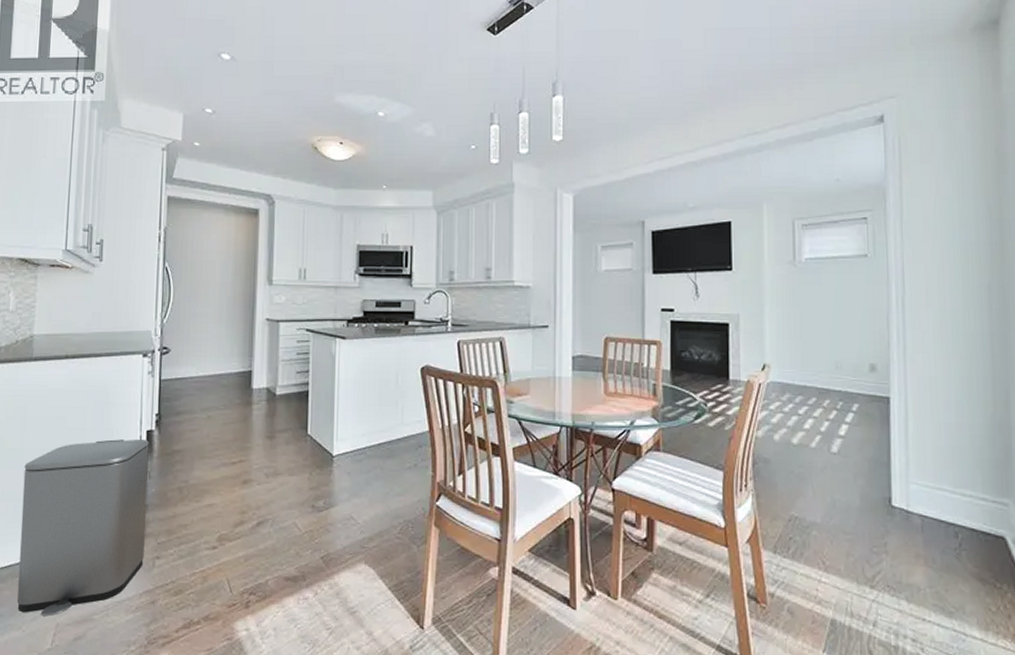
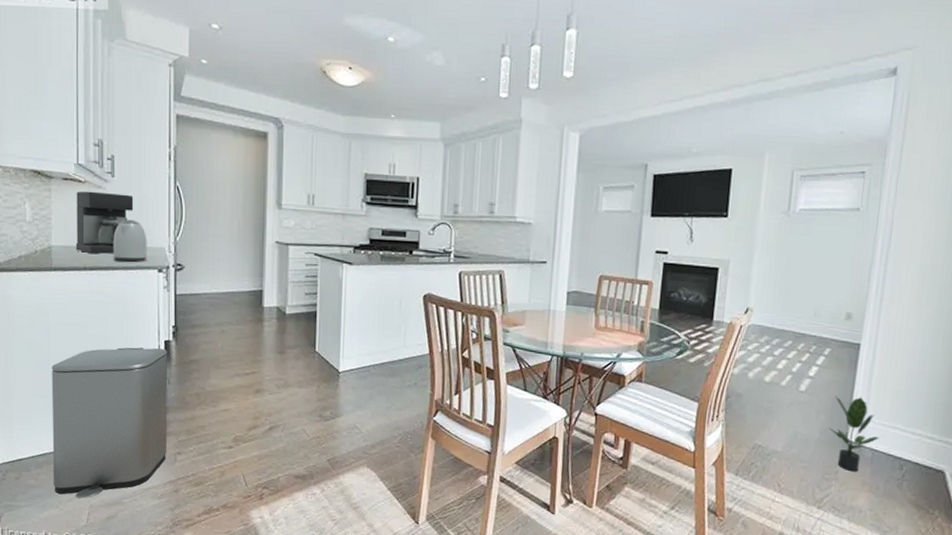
coffee maker: none [58,276,121,342] -> present [75,191,134,255]
kettle: none [96,304,133,349] -> present [113,220,147,262]
potted plant: none [870,456,927,543] -> present [829,395,879,472]

